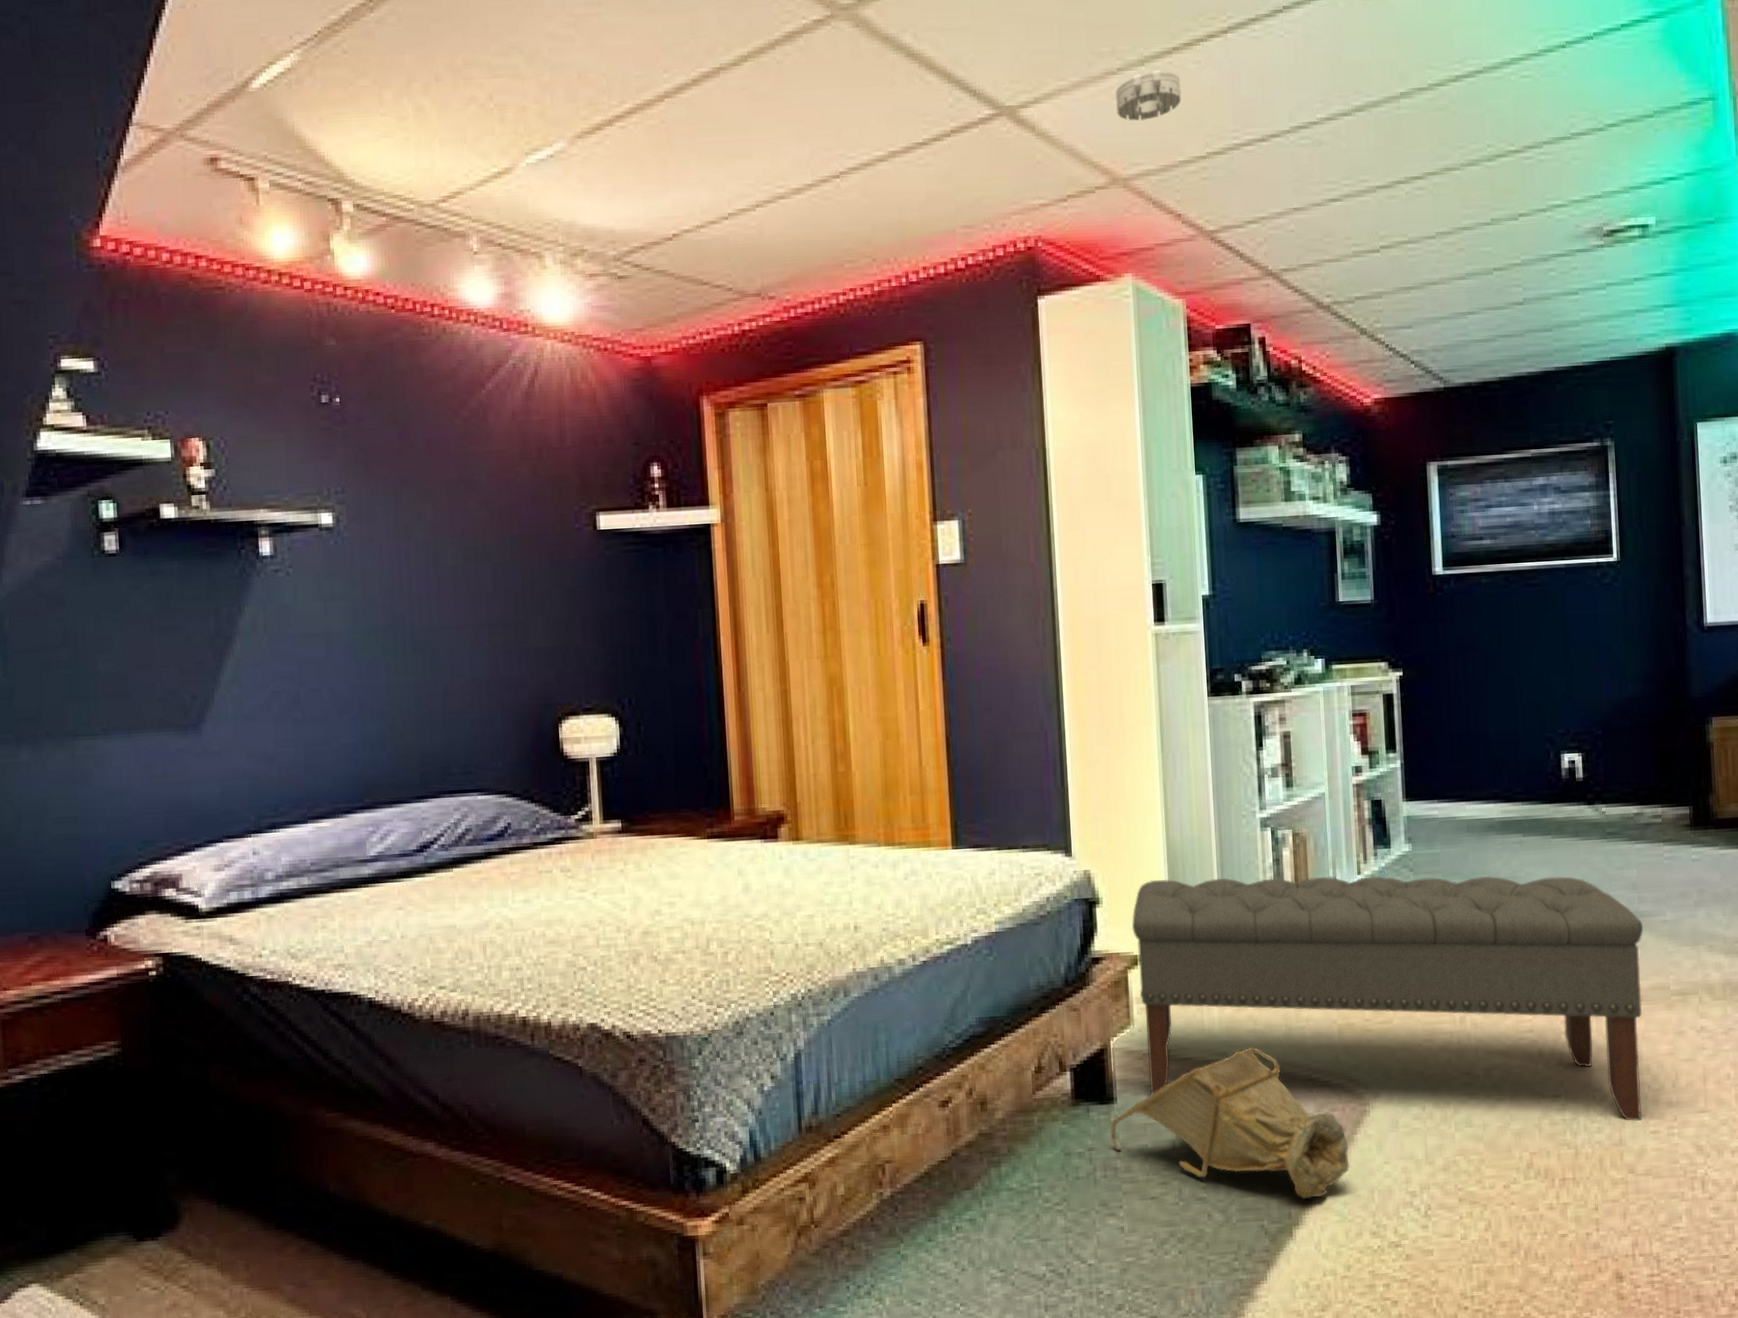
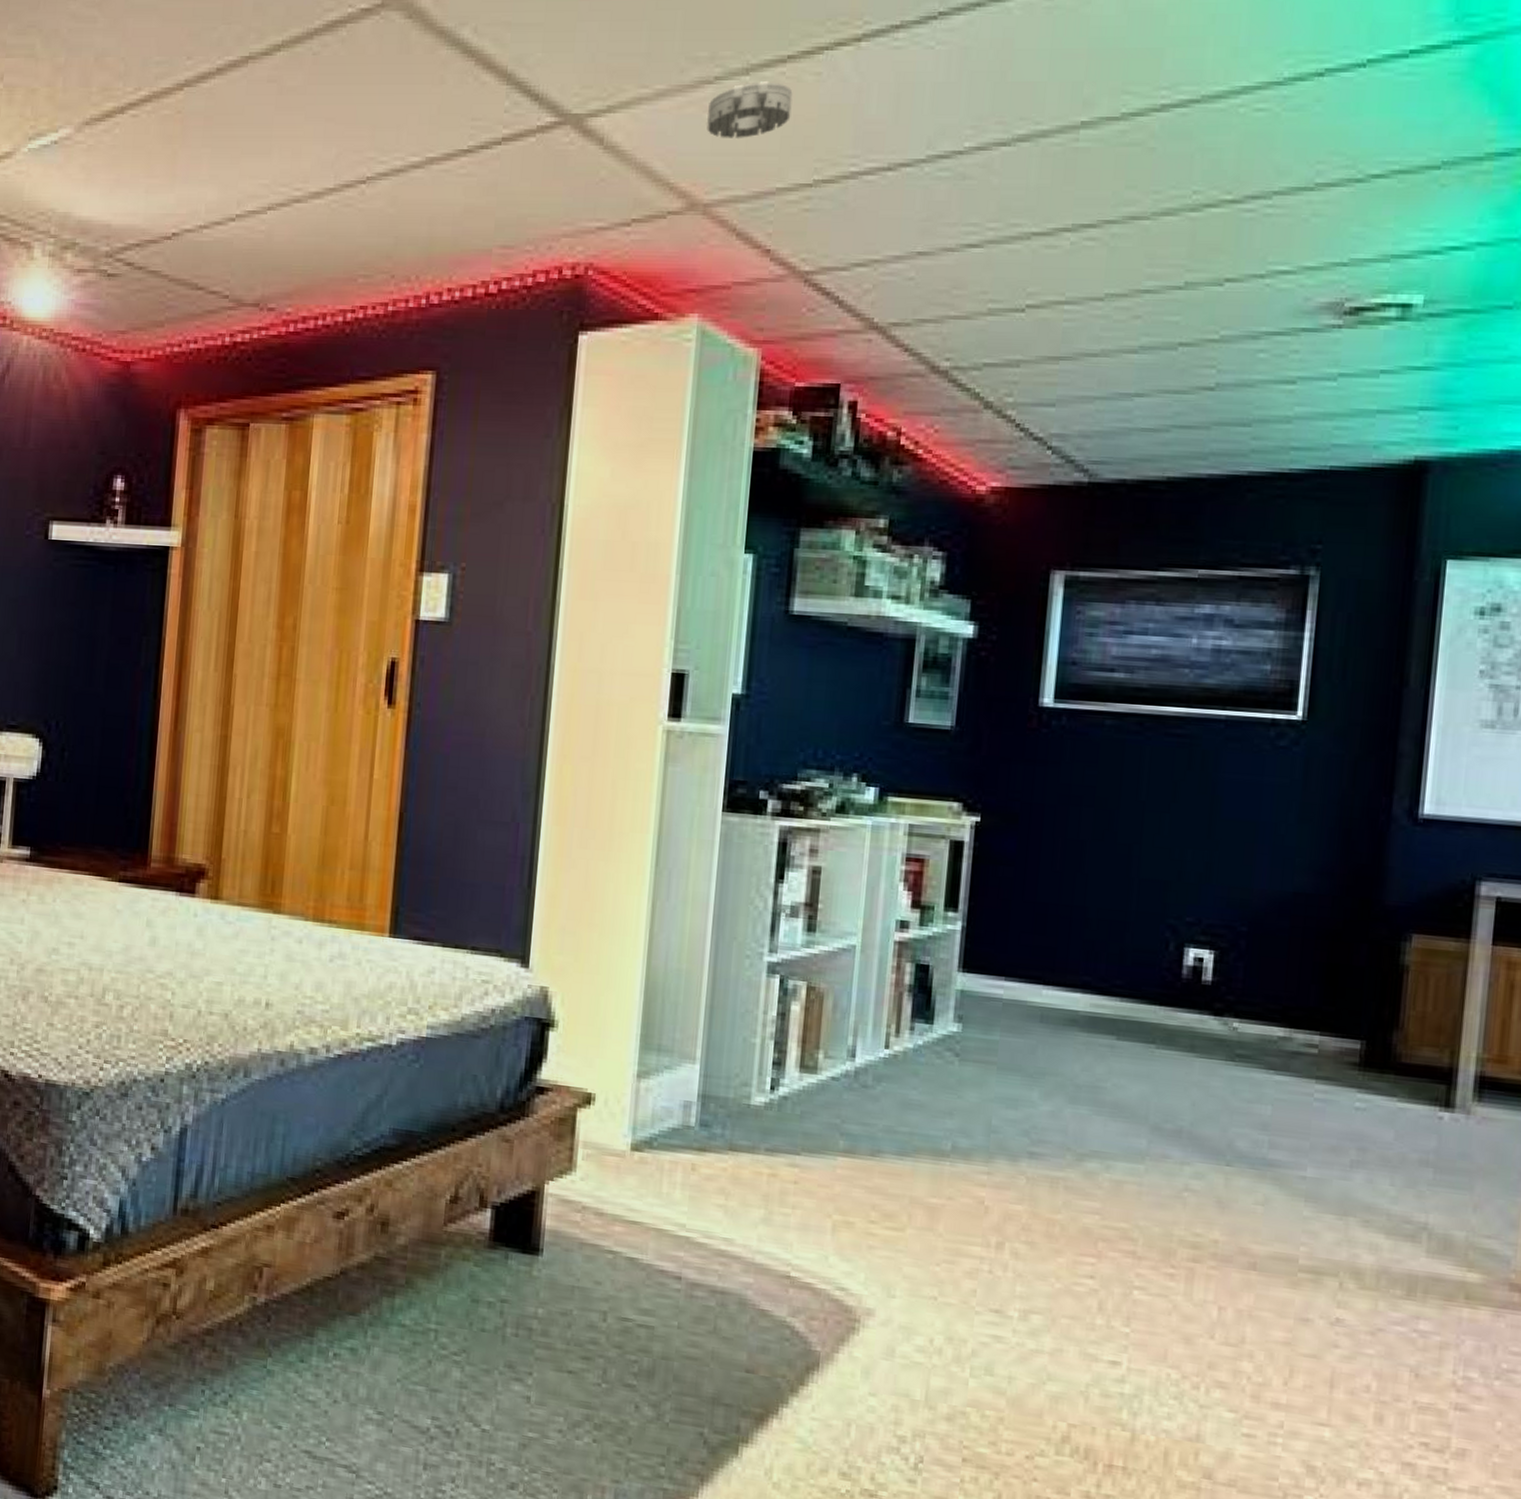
bag: present [1110,1047,1351,1200] -> none [529,1224,826,1417]
bench: present [1131,875,1643,1121] -> none [584,1010,1271,1417]

